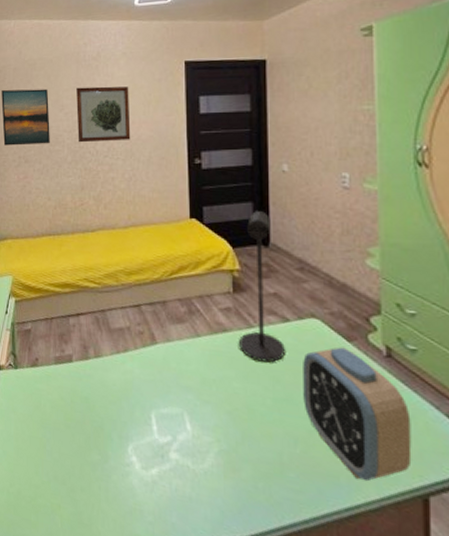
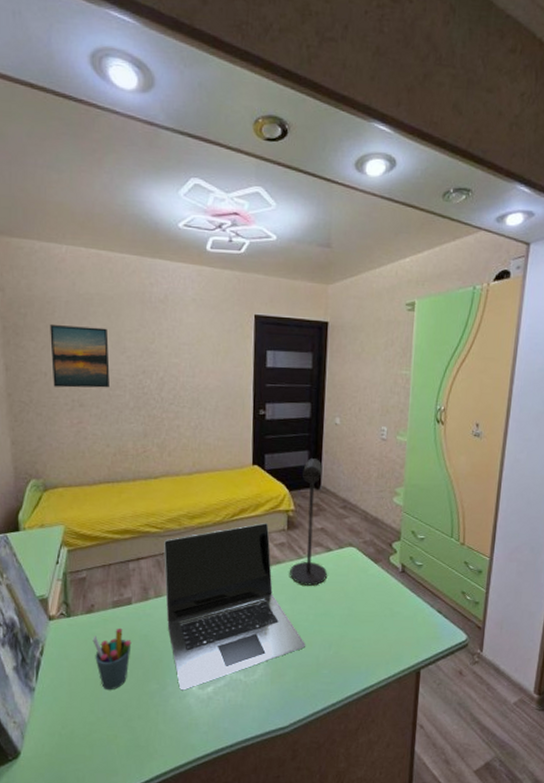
pen holder: none [37,386,73,454] -> present [93,627,132,691]
wall art: present [76,86,131,143] -> none [140,330,198,389]
laptop: none [102,282,265,468] -> present [164,522,306,691]
alarm clock: present [303,347,412,482] -> none [338,568,414,667]

